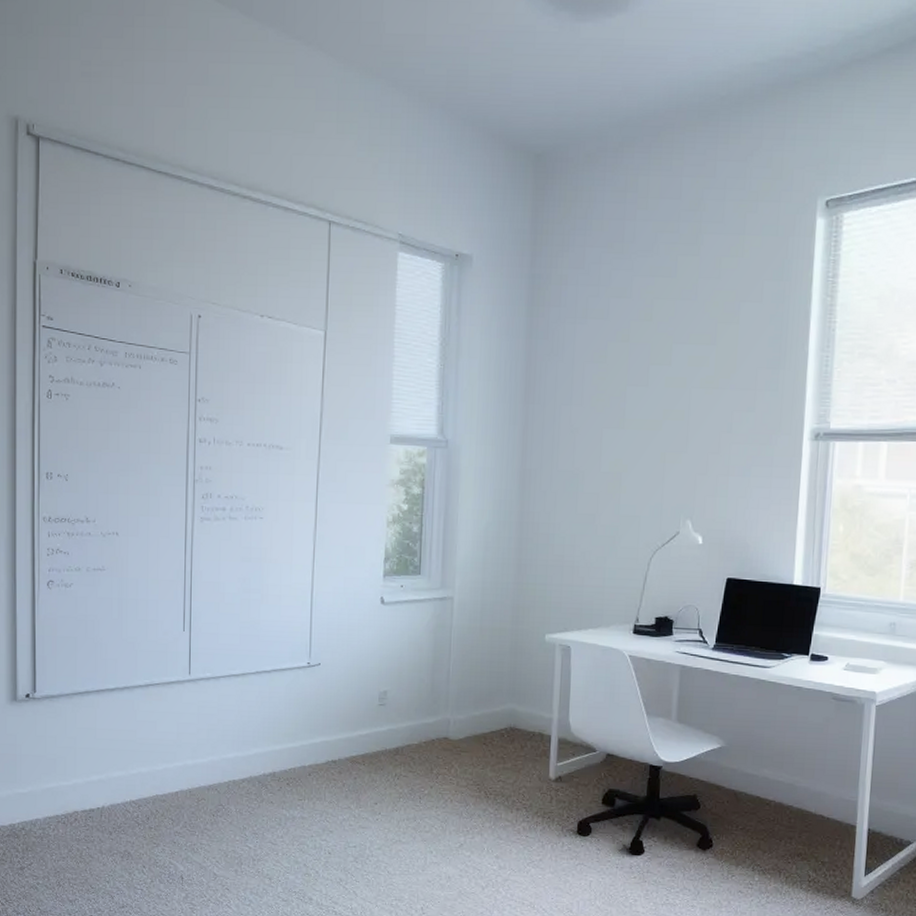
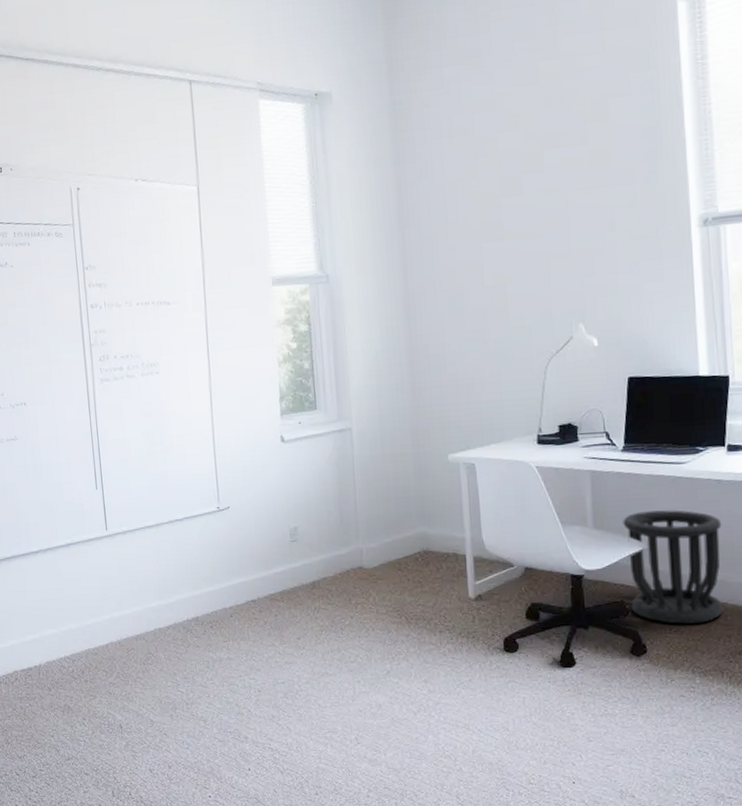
wastebasket: none [703,710,797,823] -> present [623,510,723,624]

